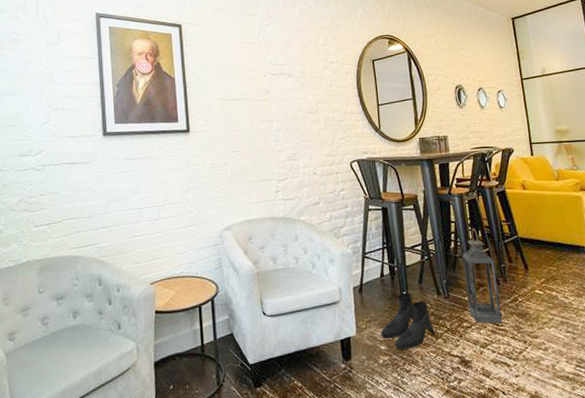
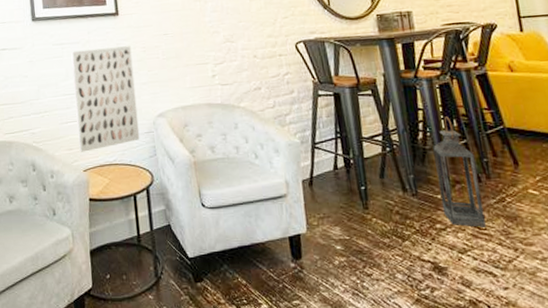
wall art: none [141,162,207,266] -> present [71,46,140,152]
boots: present [380,293,435,350] -> none [335,189,401,251]

